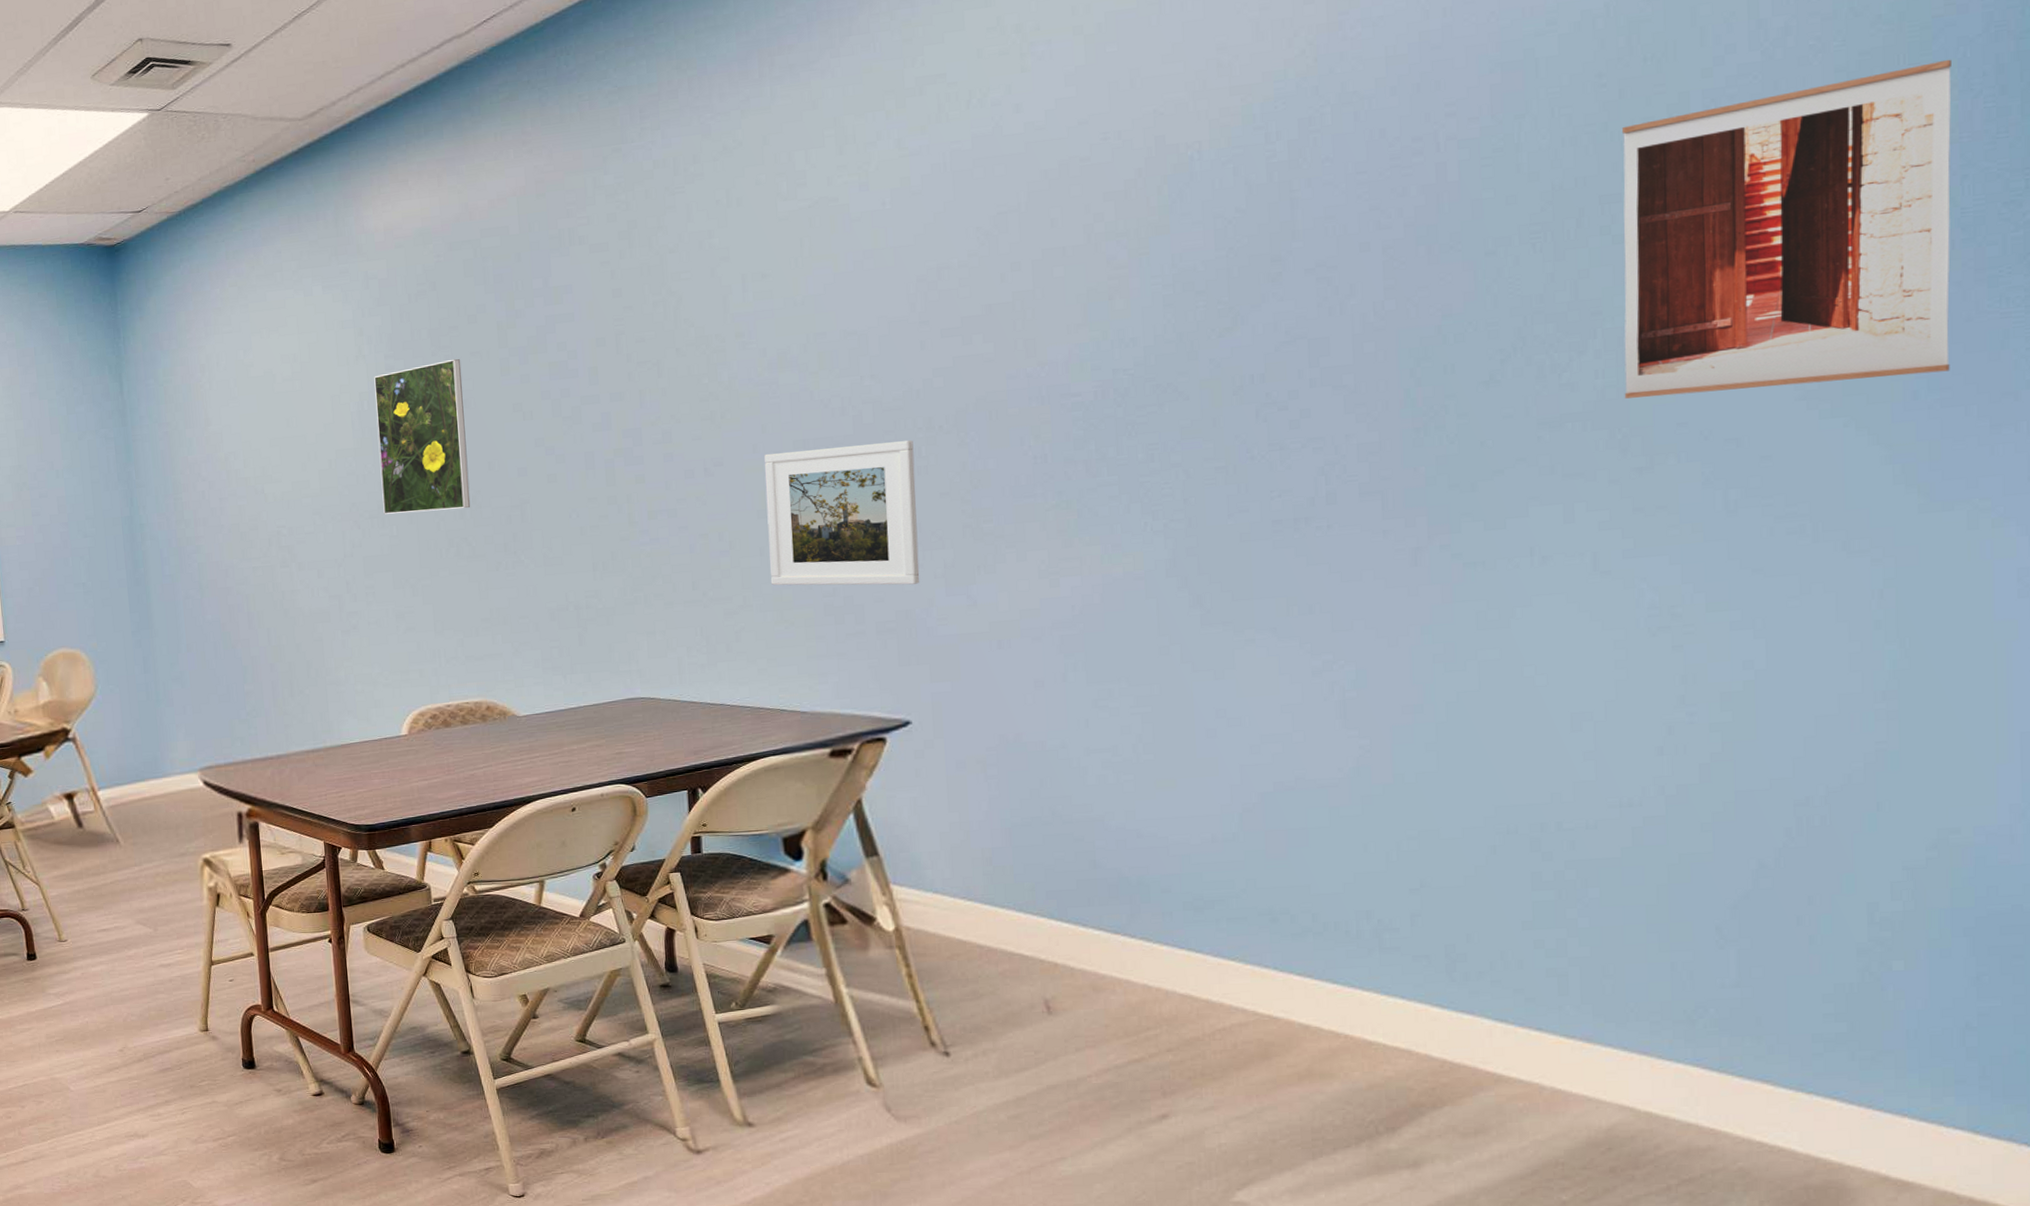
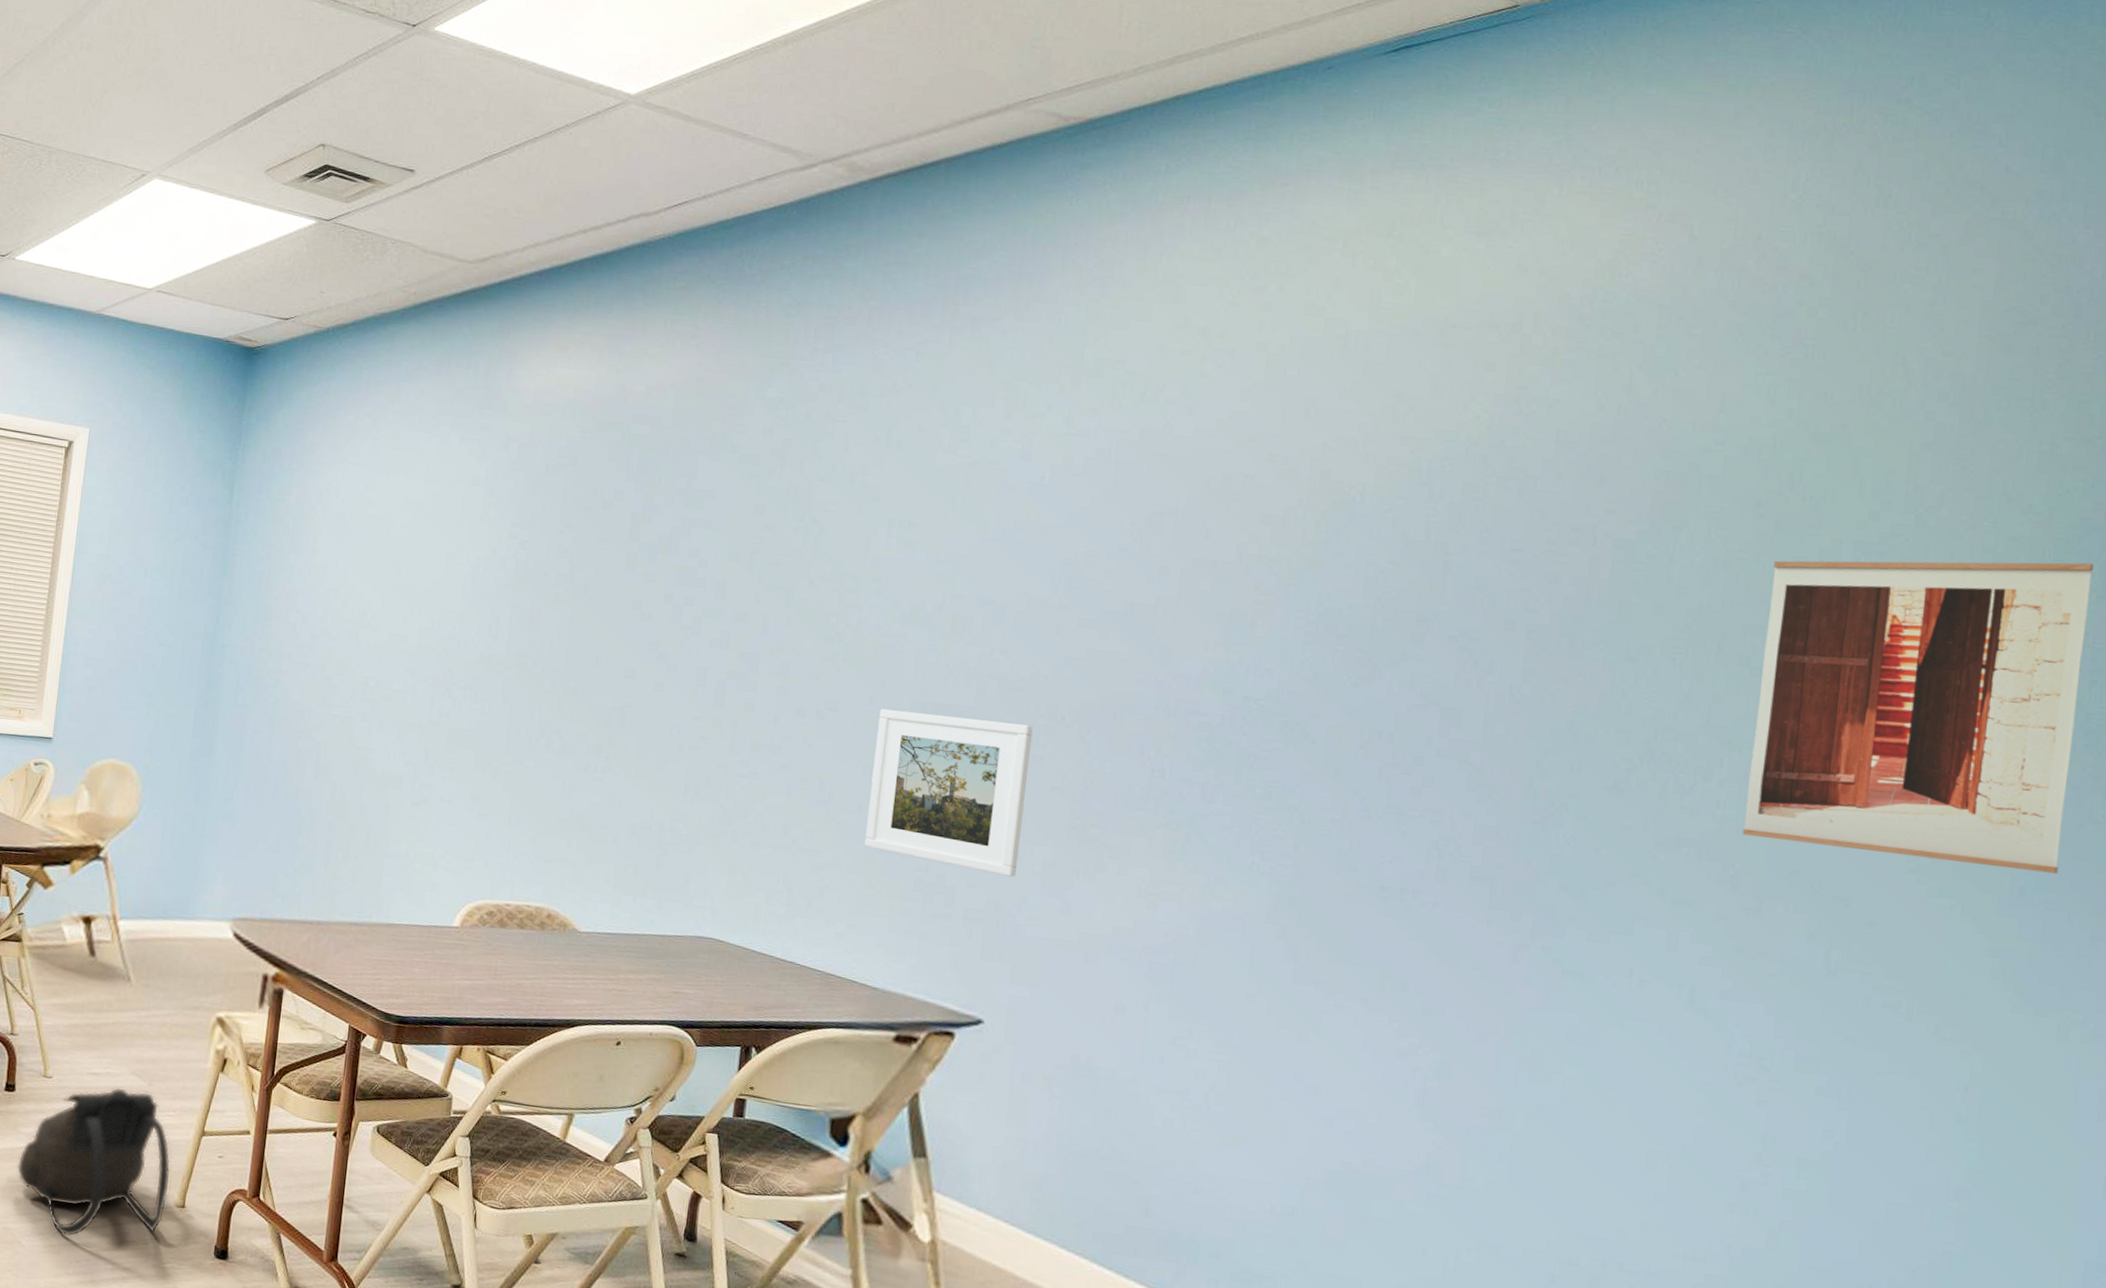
backpack: none [51,936,192,1076] -> present [16,1087,171,1237]
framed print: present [374,358,471,514] -> none [479,541,588,700]

